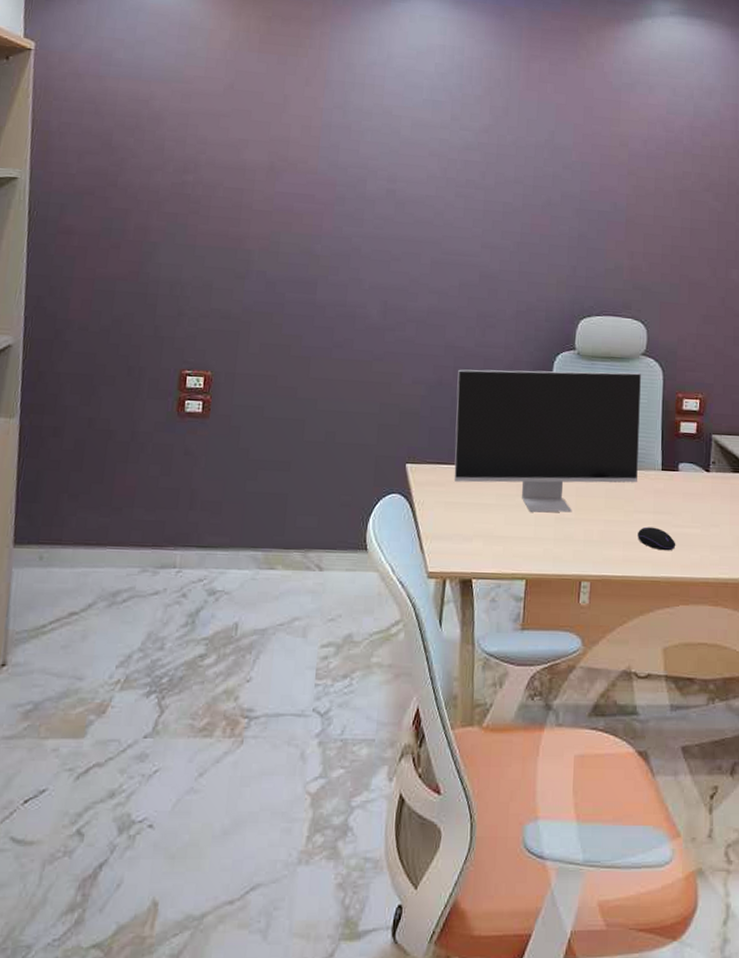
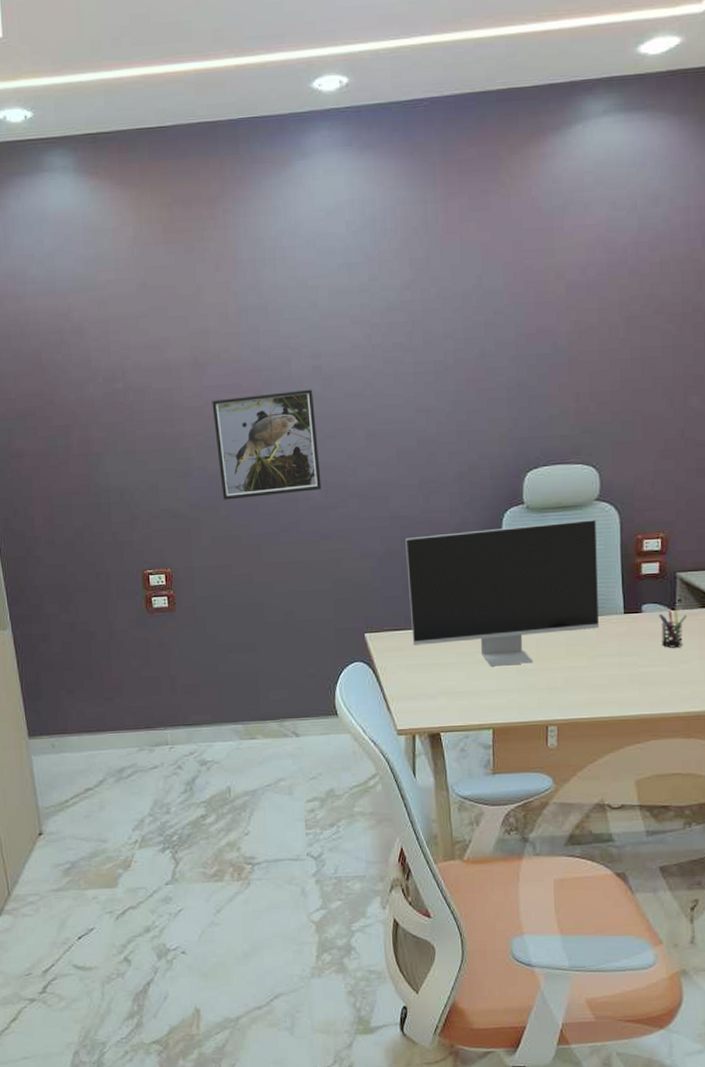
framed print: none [278,207,384,311] -> present [212,389,321,500]
computer mouse: present [638,526,676,551] -> none [603,669,644,691]
pen holder: none [694,471,720,510] -> present [659,609,687,648]

